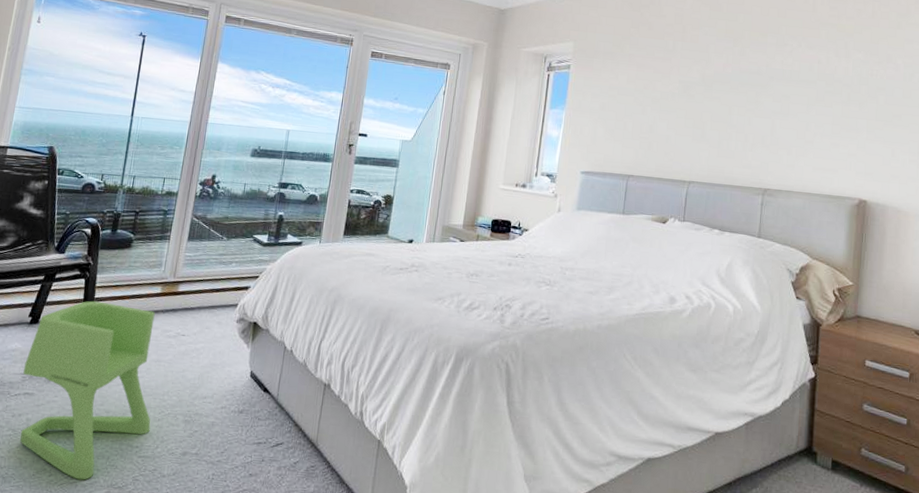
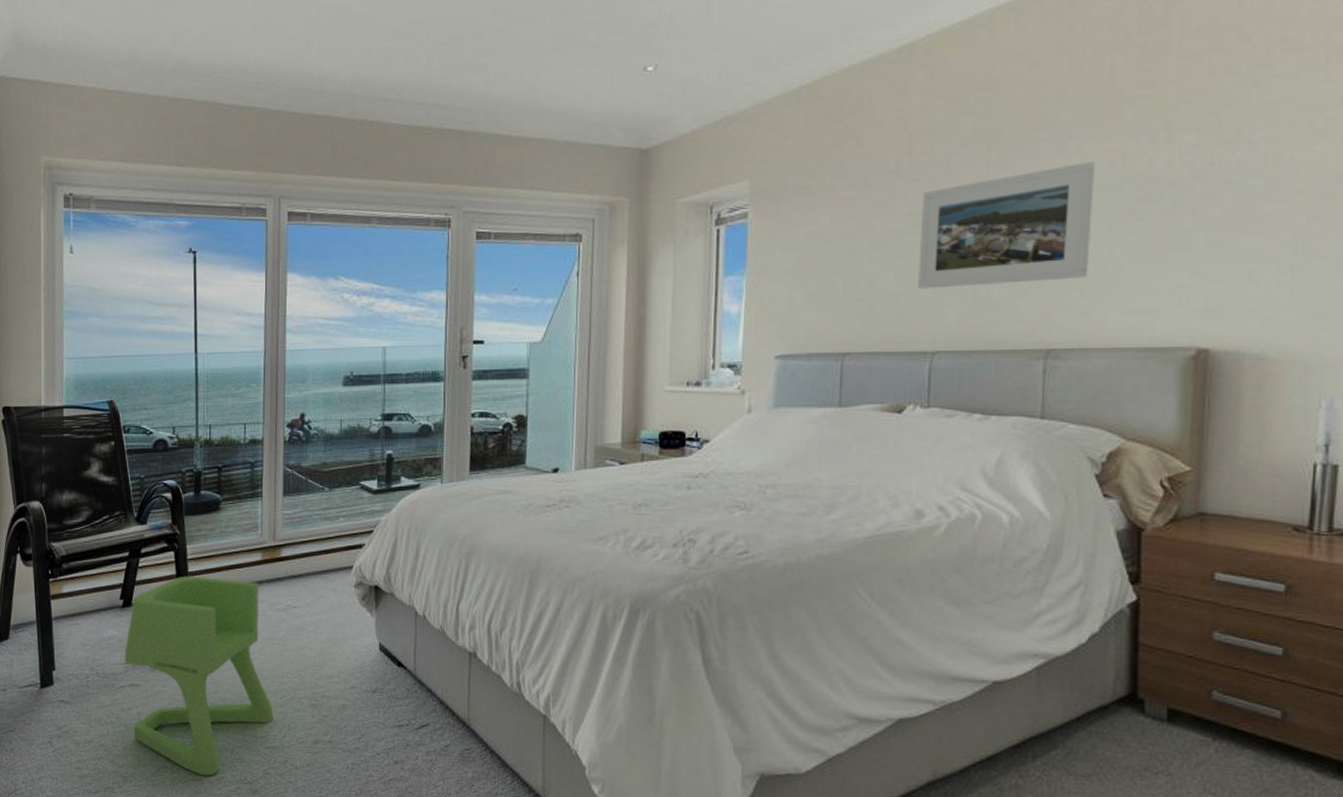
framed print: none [682,62,801,142] -> present [918,162,1095,289]

